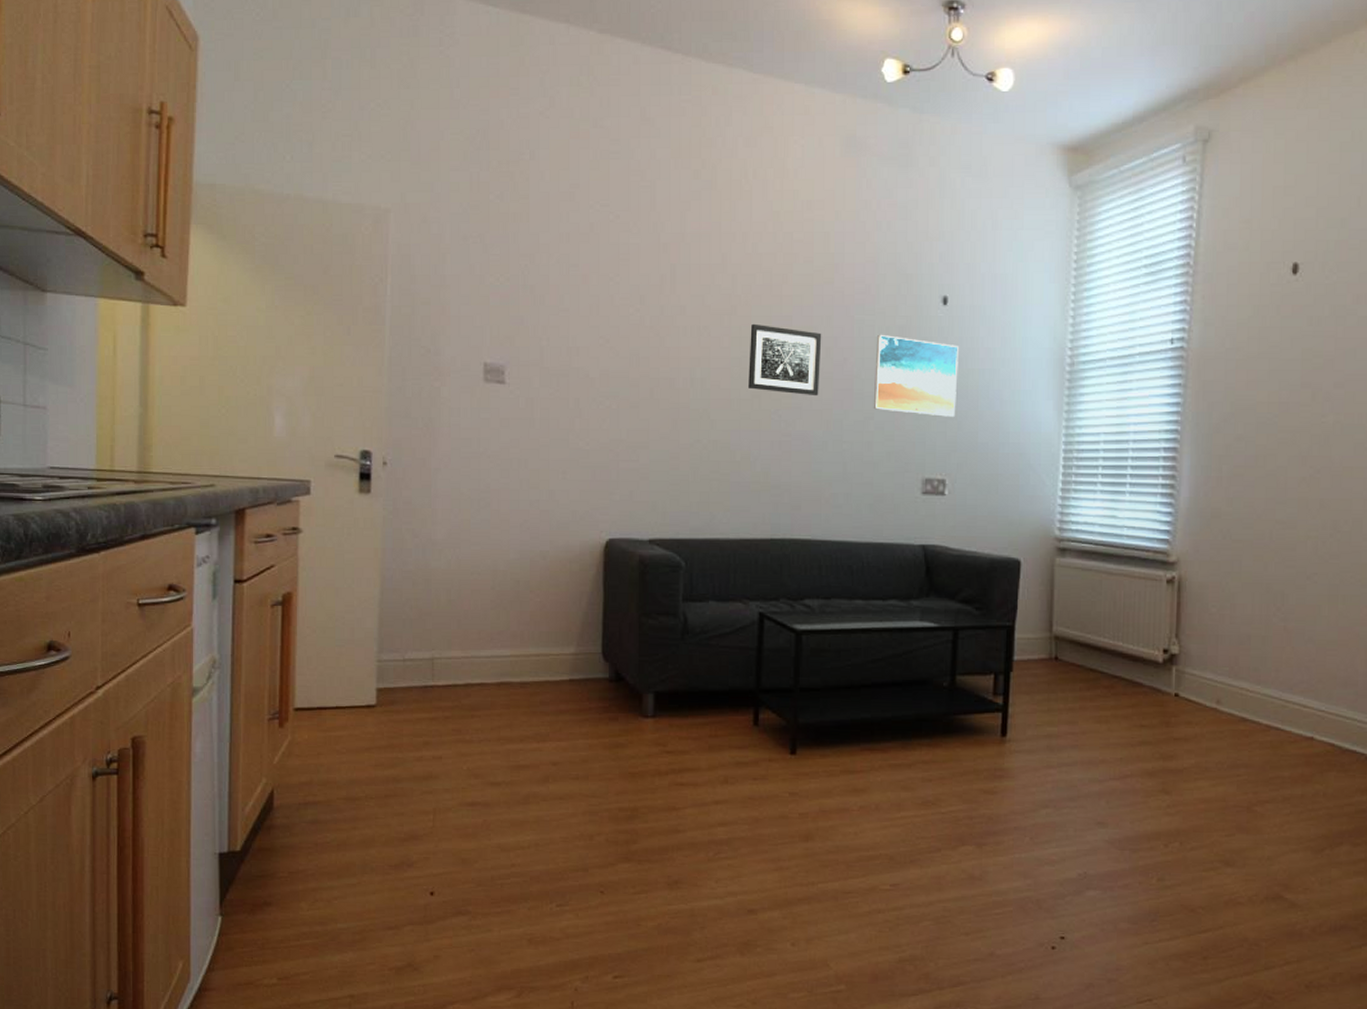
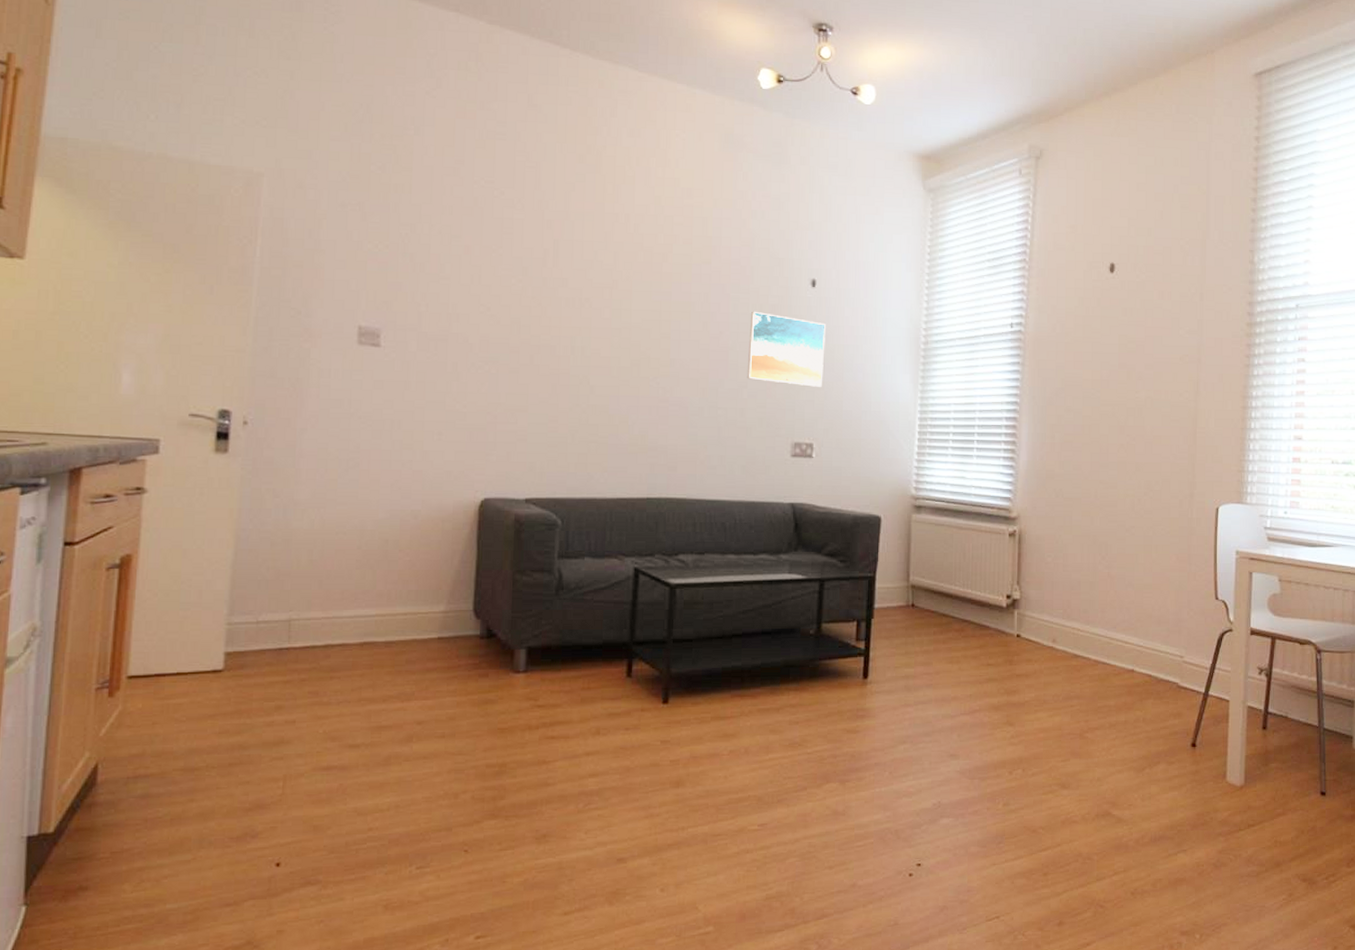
wall art: present [748,323,822,396] -> none [628,297,699,366]

